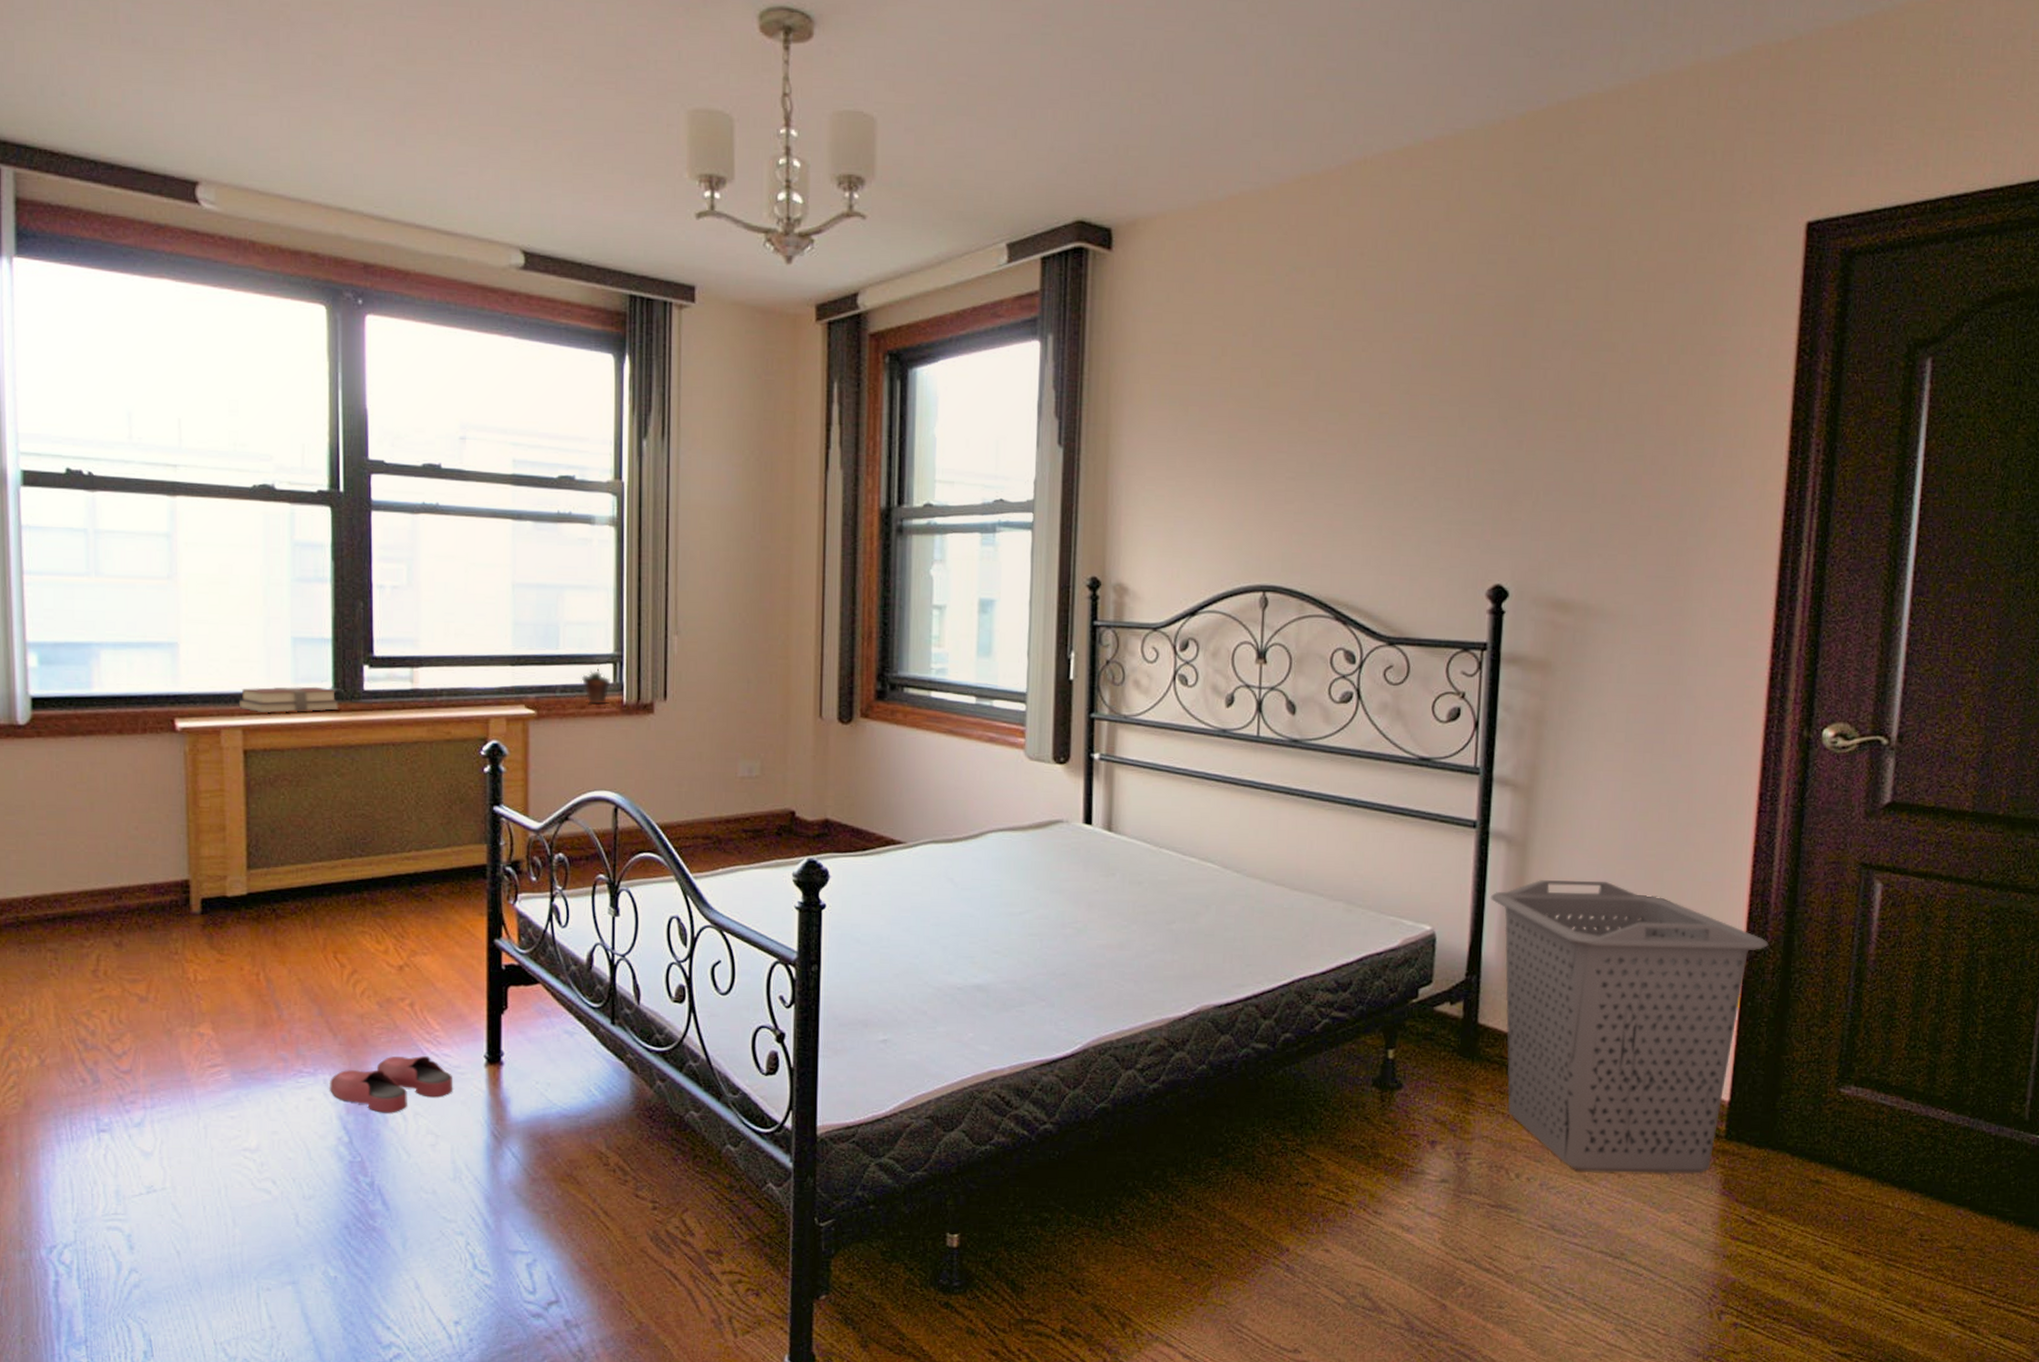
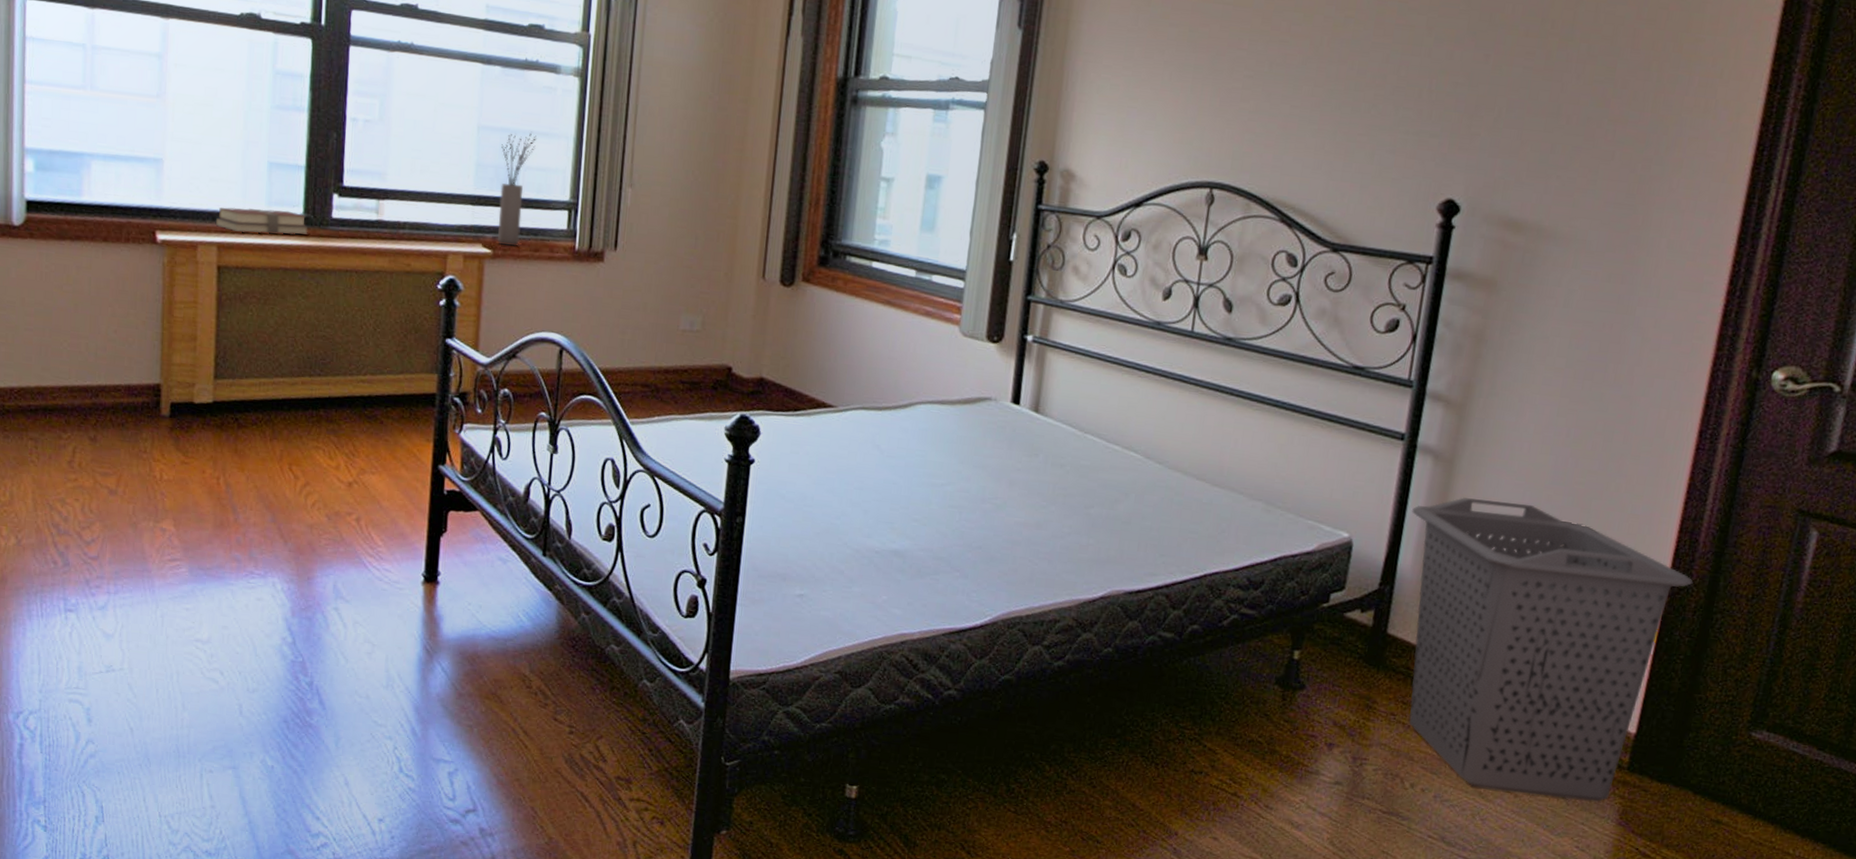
slippers: present [329,1056,453,1113] -> none [277,566,392,620]
vase: none [539,585,574,705] -> present [498,131,536,246]
succulent plant: present [581,662,611,704] -> none [536,208,565,248]

